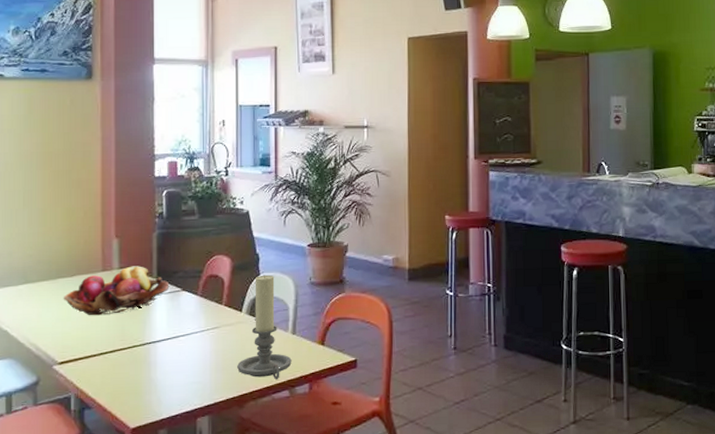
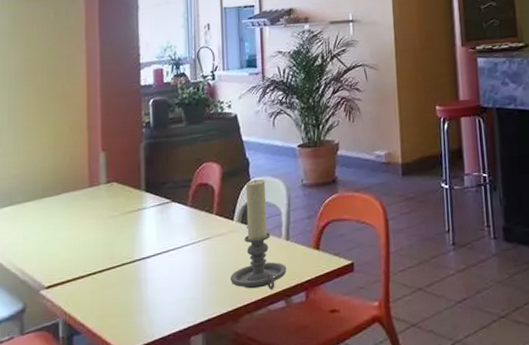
fruit basket: present [63,266,170,316] -> none [49,179,159,235]

